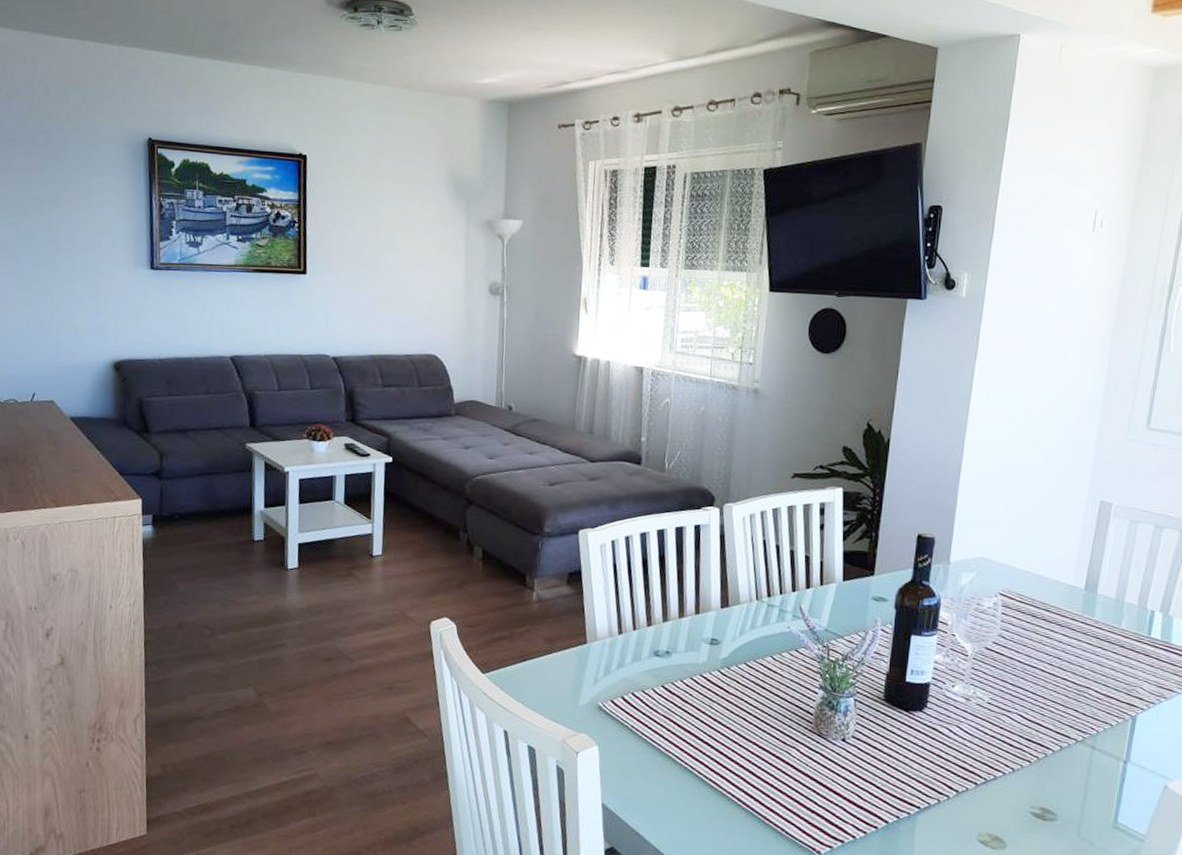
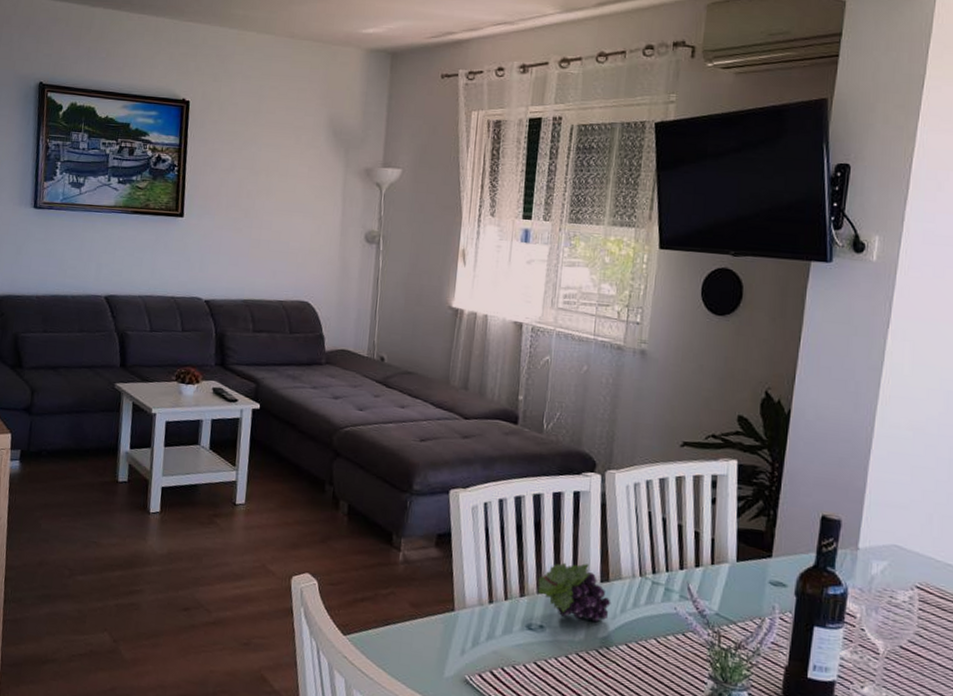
fruit: none [663,592,731,644] -> present [537,562,611,622]

